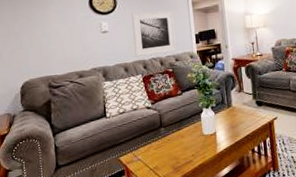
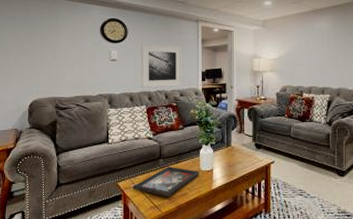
decorative tray: none [135,134,203,167] -> present [132,167,200,197]

